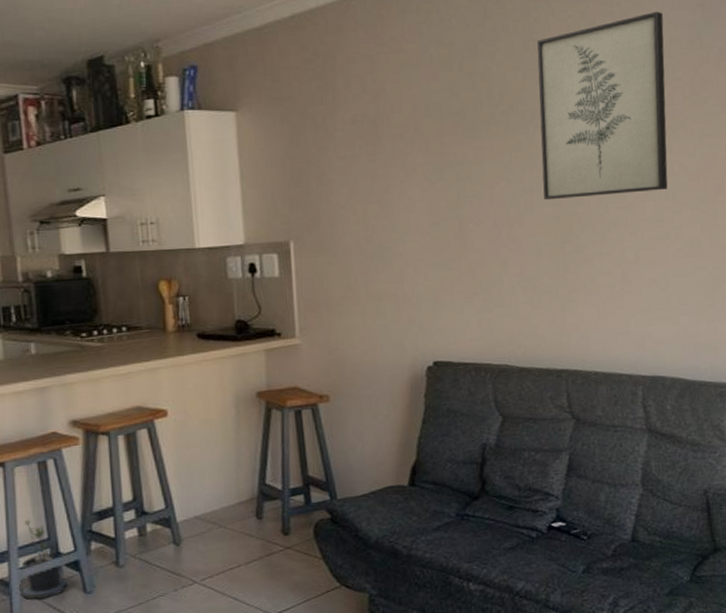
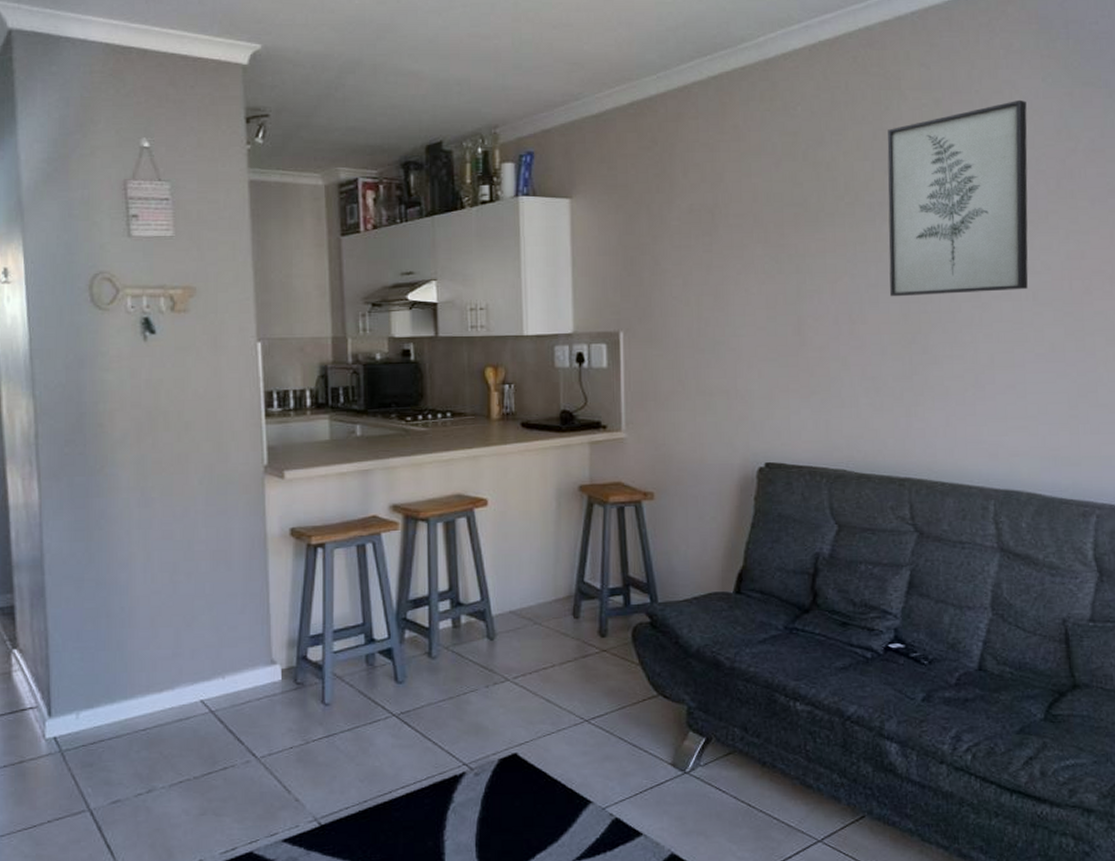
potted plant: present [21,519,68,600] -> none [334,602,380,686]

